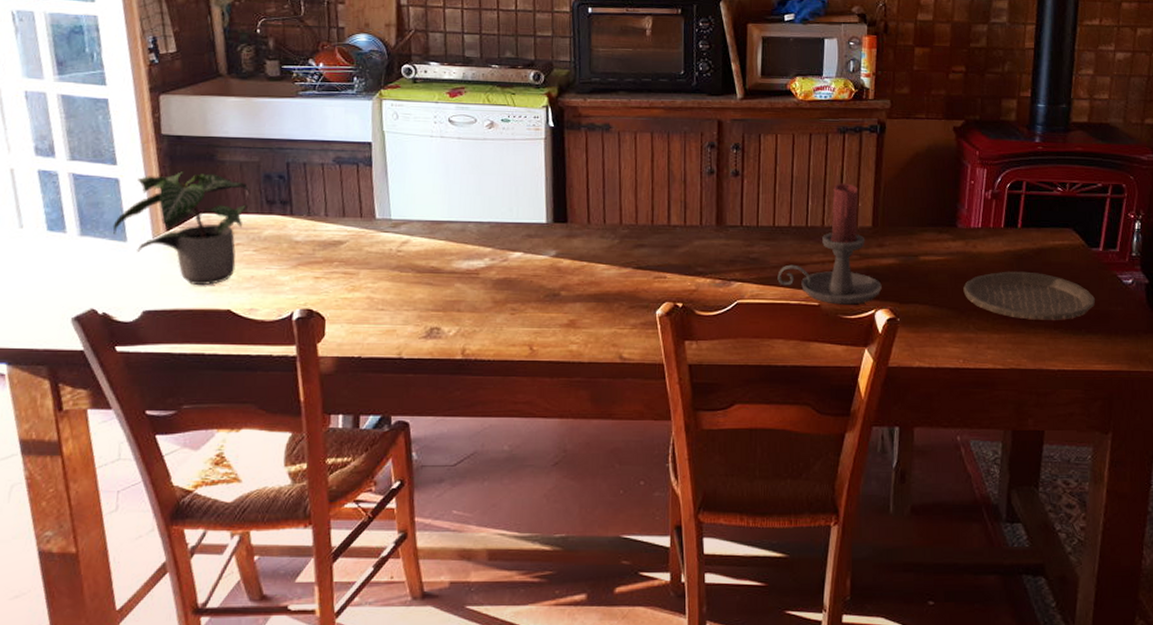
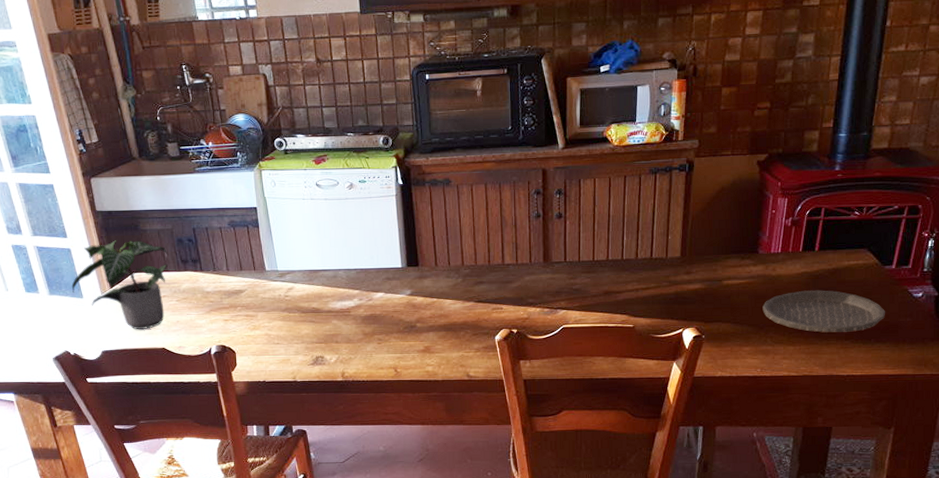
candle holder: present [777,183,882,305] -> none [597,219,689,326]

